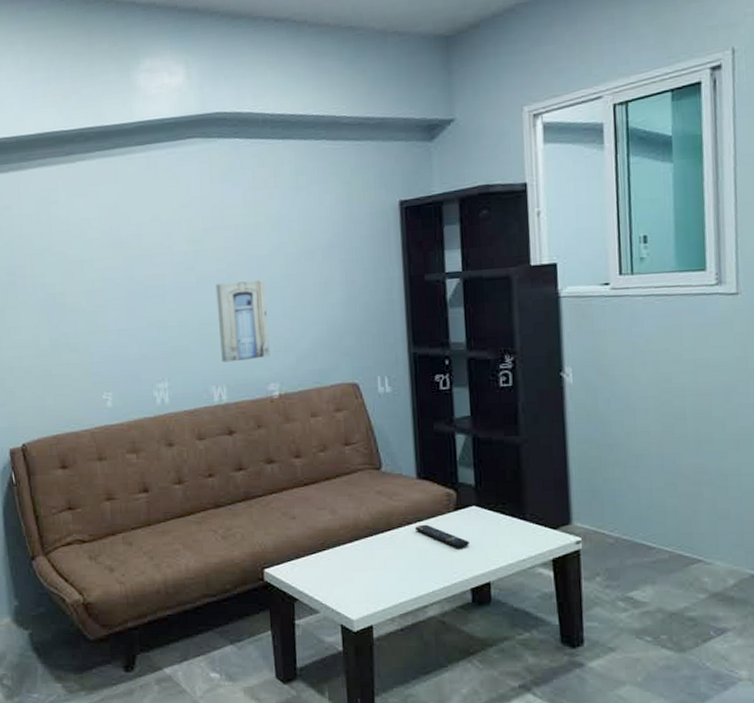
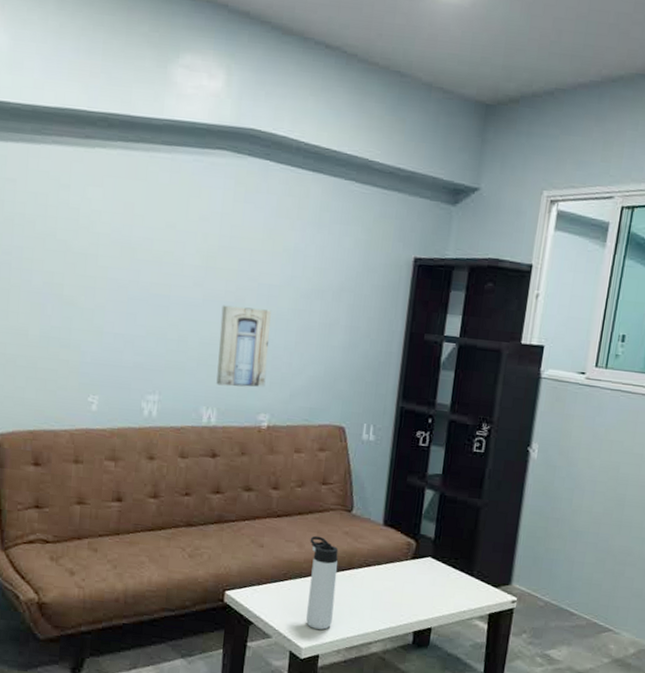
thermos bottle: none [342,499,380,598] -> present [306,535,339,630]
remote control: present [414,524,469,548] -> none [372,568,420,594]

